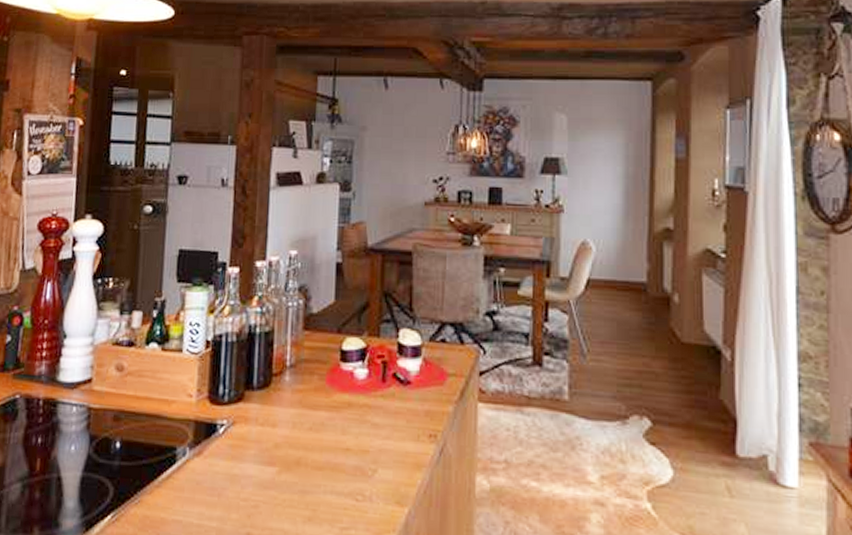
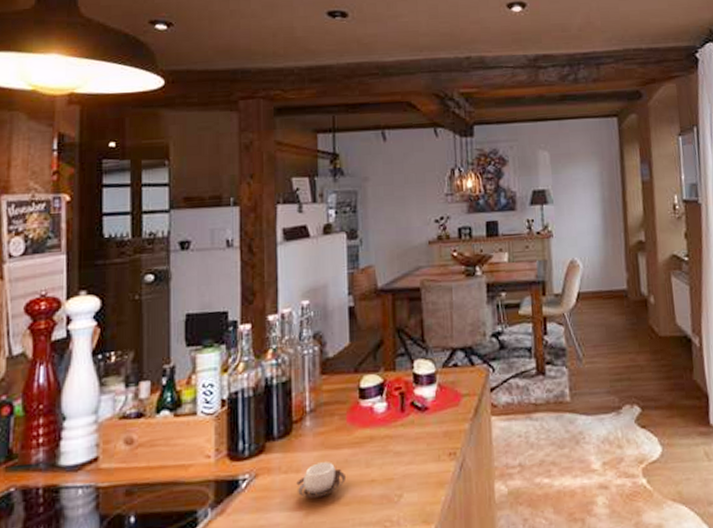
cup: none [272,421,321,457] -> present [296,462,345,498]

